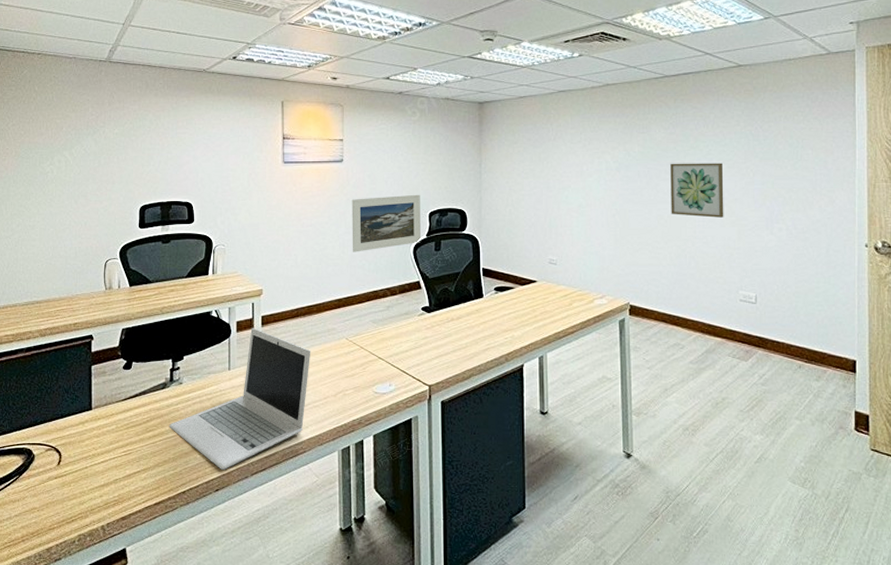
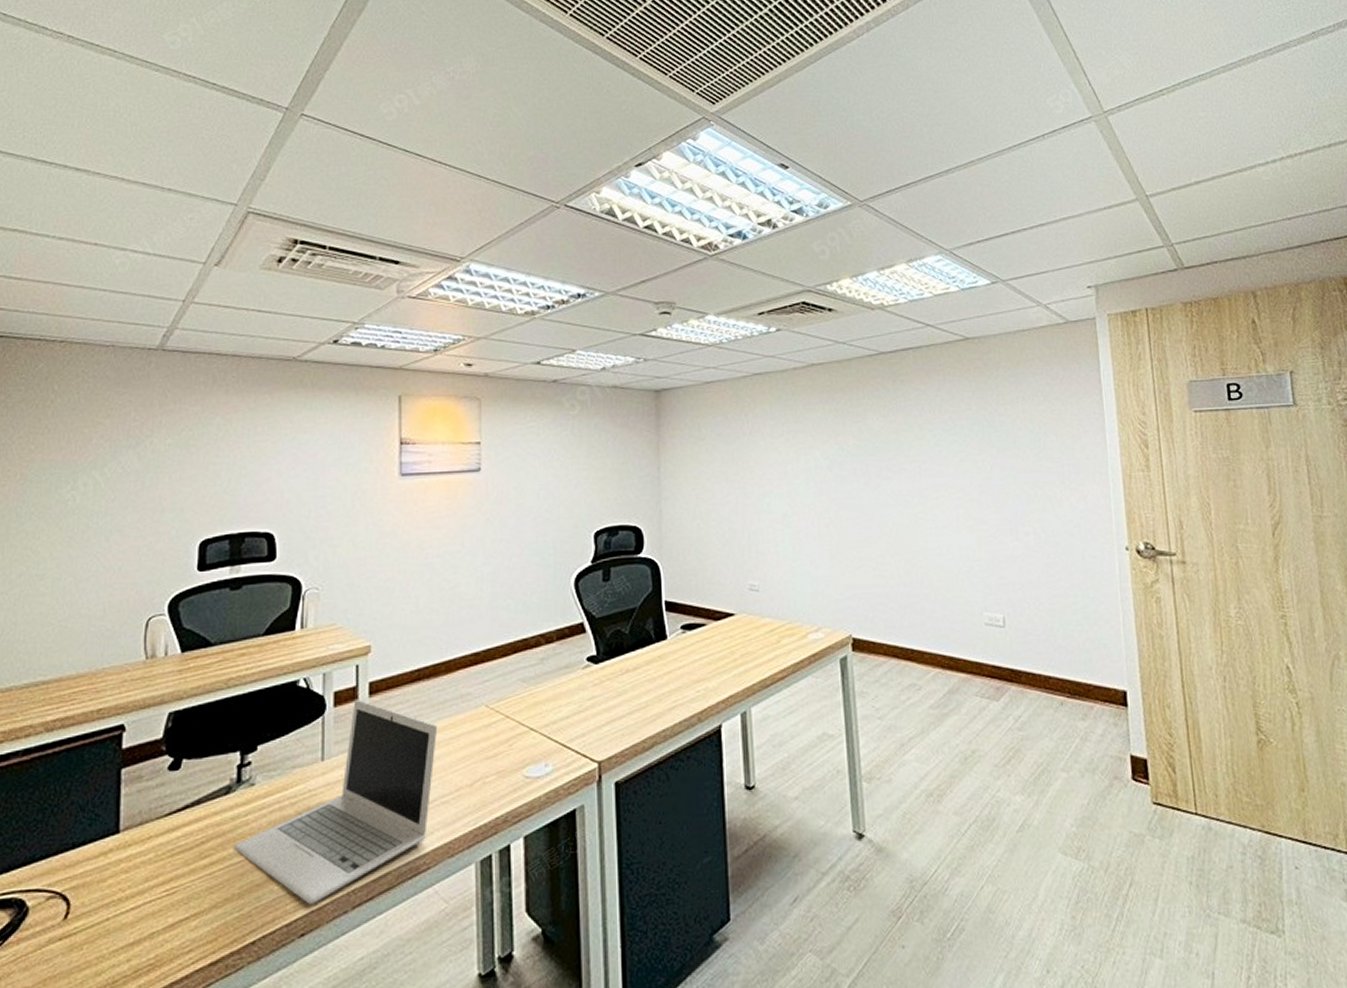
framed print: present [351,194,422,252] -> none [492,509,585,589]
wall art: present [670,163,724,218] -> none [892,455,960,523]

